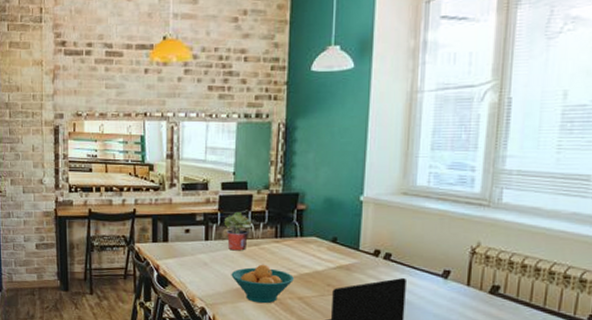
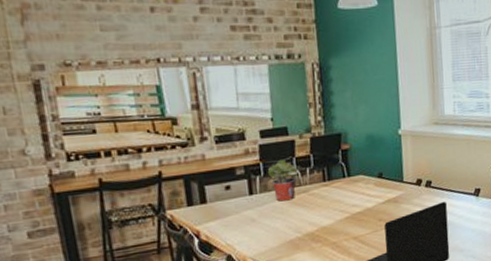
fruit bowl: present [231,264,294,304] -> none [282,210,347,252]

